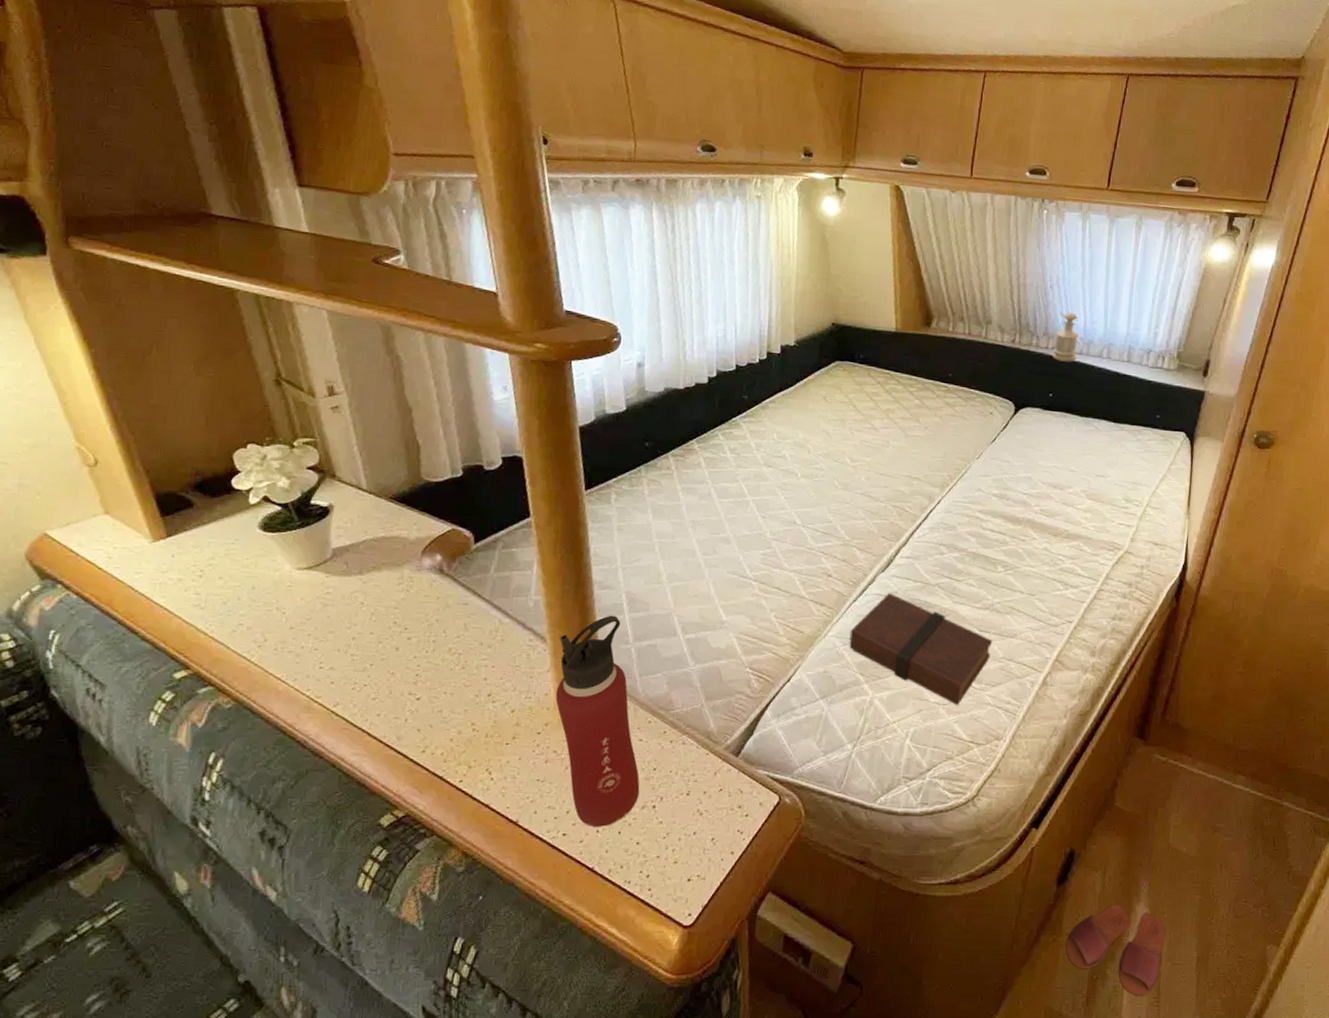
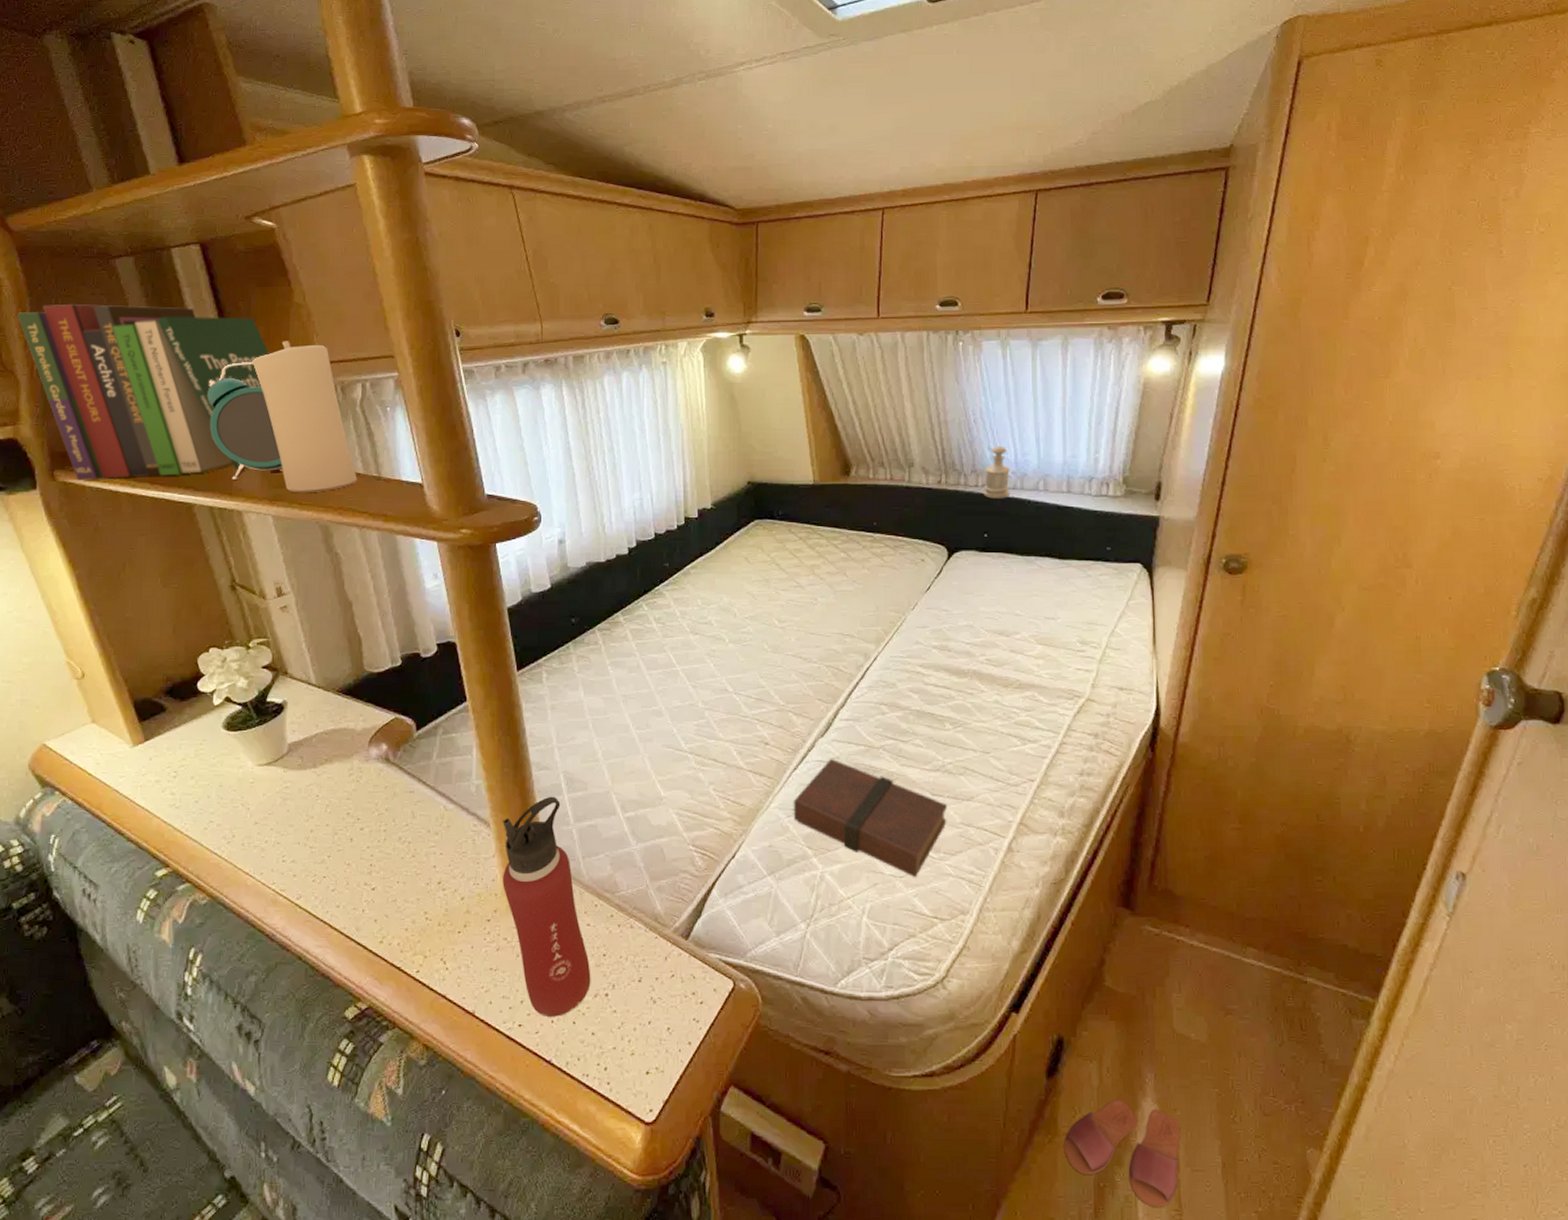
books: none [29,51,334,259] -> present [17,304,270,480]
alarm clock: none [257,142,343,271] -> present [207,362,283,482]
candle: none [312,125,425,291] -> present [252,341,357,494]

